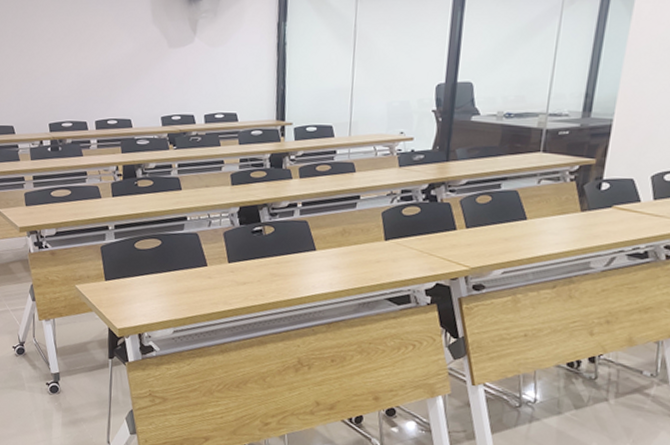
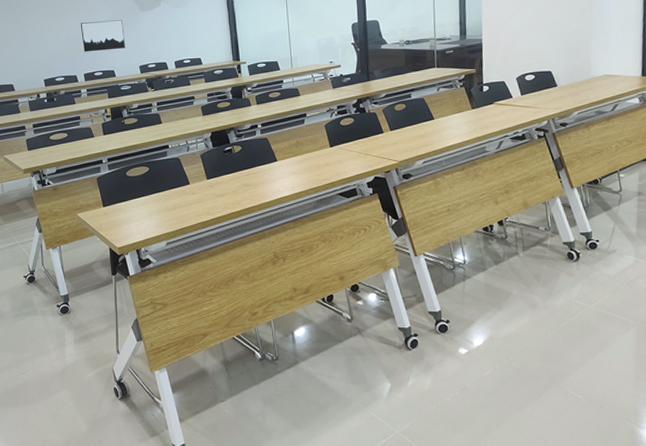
wall art: none [95,56,148,95] -> present [80,20,126,52]

